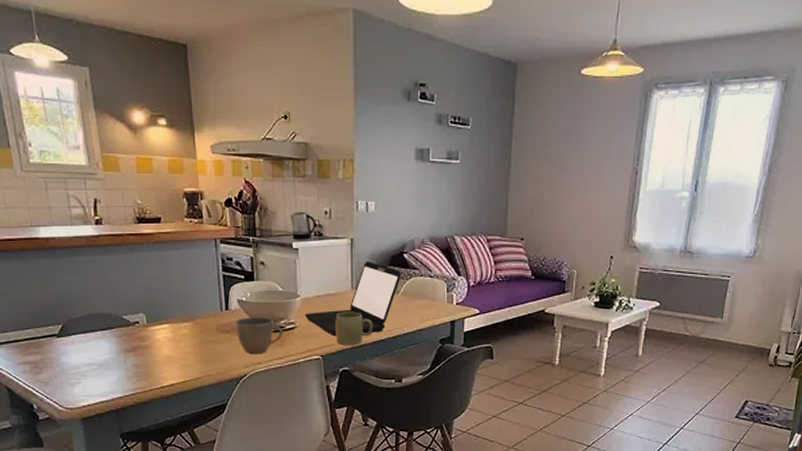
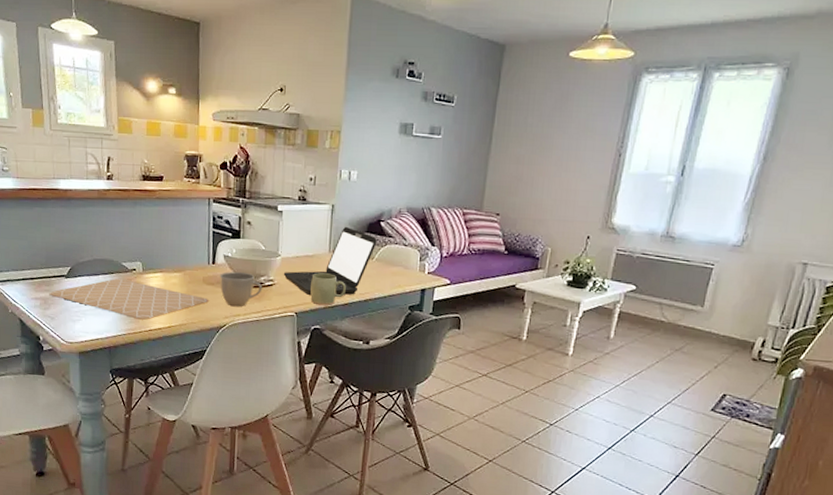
placemat: none [39,333,225,377] -> present [49,278,209,320]
kettle: present [290,211,317,240] -> none [278,176,302,204]

